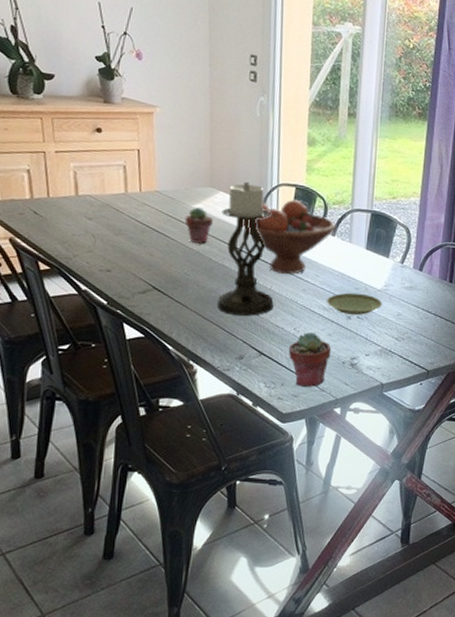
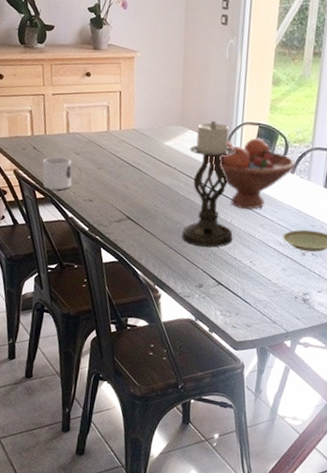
mug: none [46,222,85,260] -> present [42,156,72,190]
potted succulent: present [184,207,214,244] -> none [157,144,183,178]
potted succulent: present [288,332,331,387] -> none [244,266,285,319]

